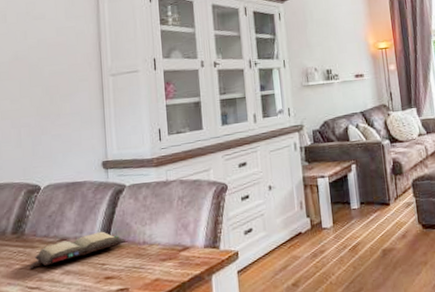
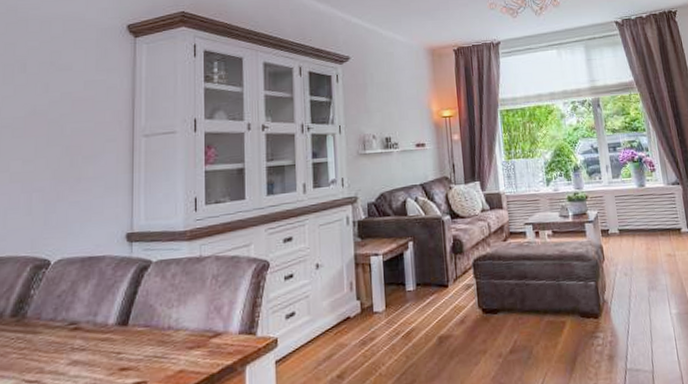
hardback book: present [29,231,125,270] -> none [29,314,147,359]

